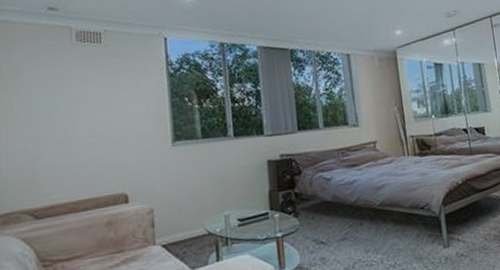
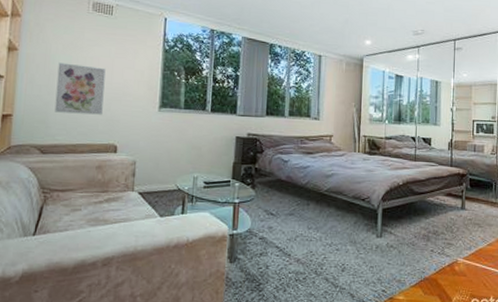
wall art: none [43,105,105,167] -> present [54,62,106,115]

